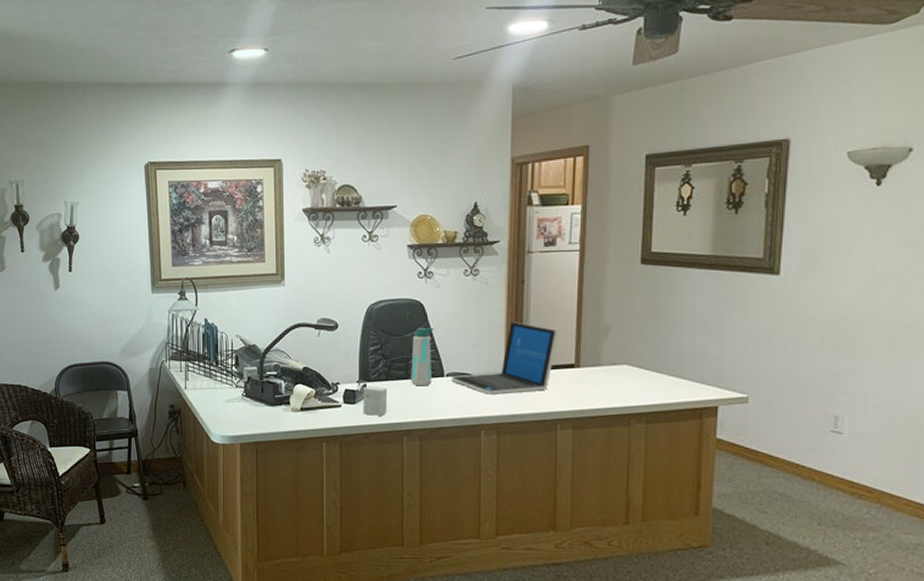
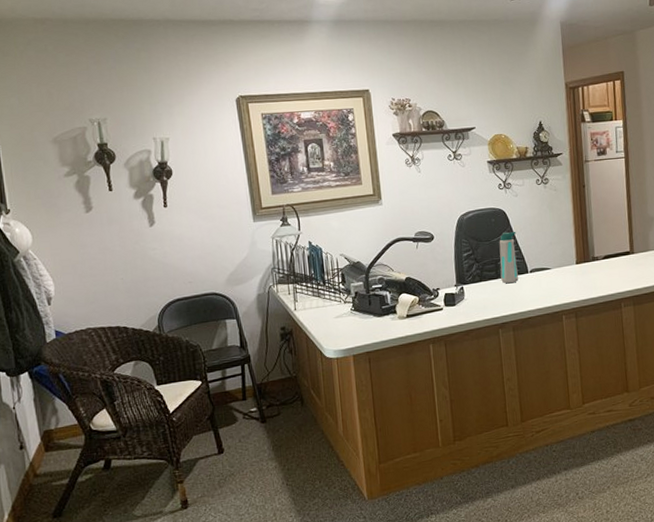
small box: present [362,386,388,416] -> none [460,287,484,314]
laptop: present [451,322,558,394] -> none [534,220,615,284]

